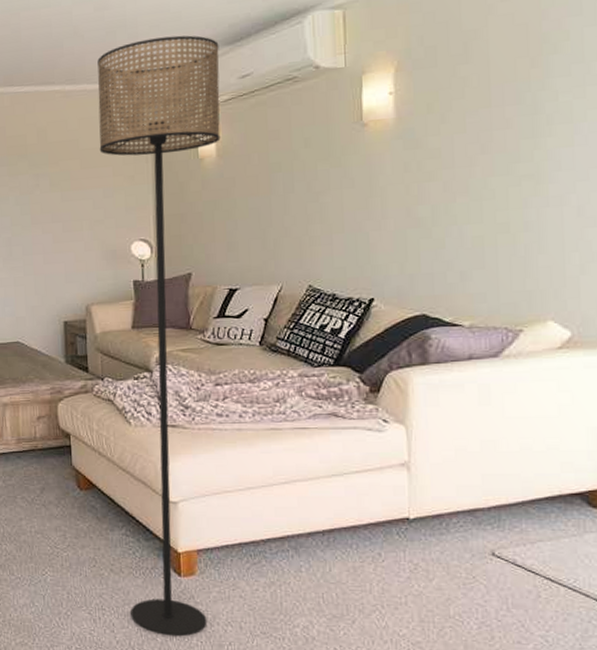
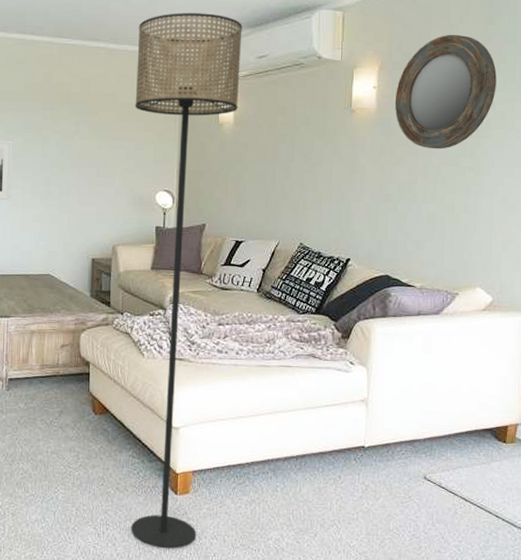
home mirror: none [418,14,558,158] -> present [394,34,497,150]

